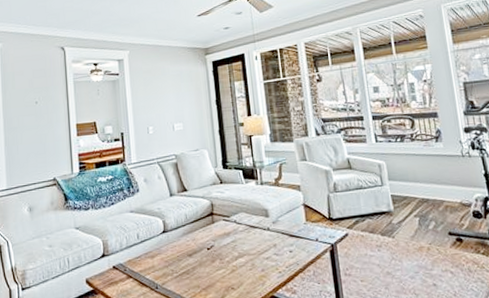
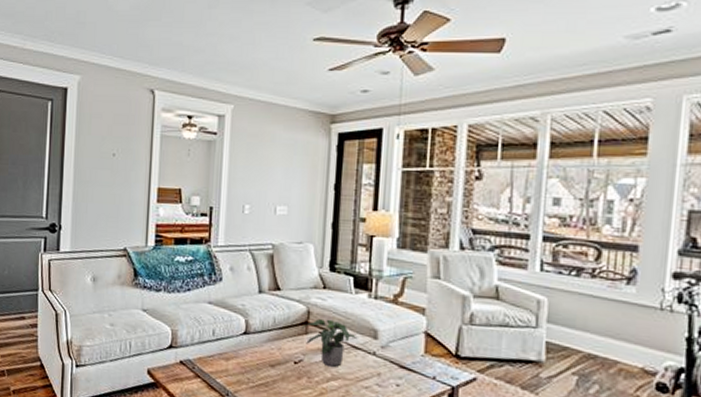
potted plant: none [208,207,254,248] -> present [301,318,358,368]

